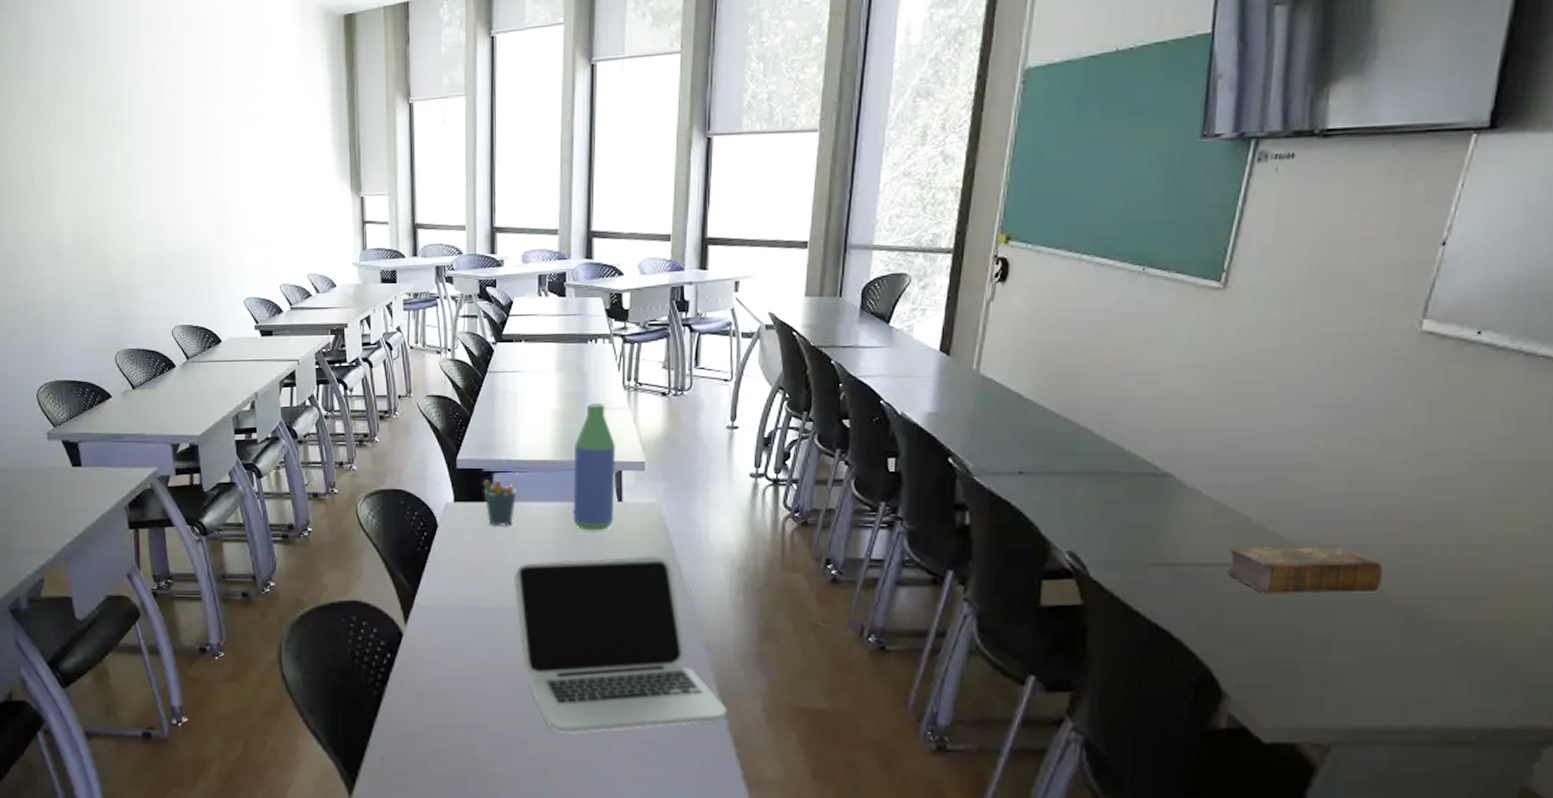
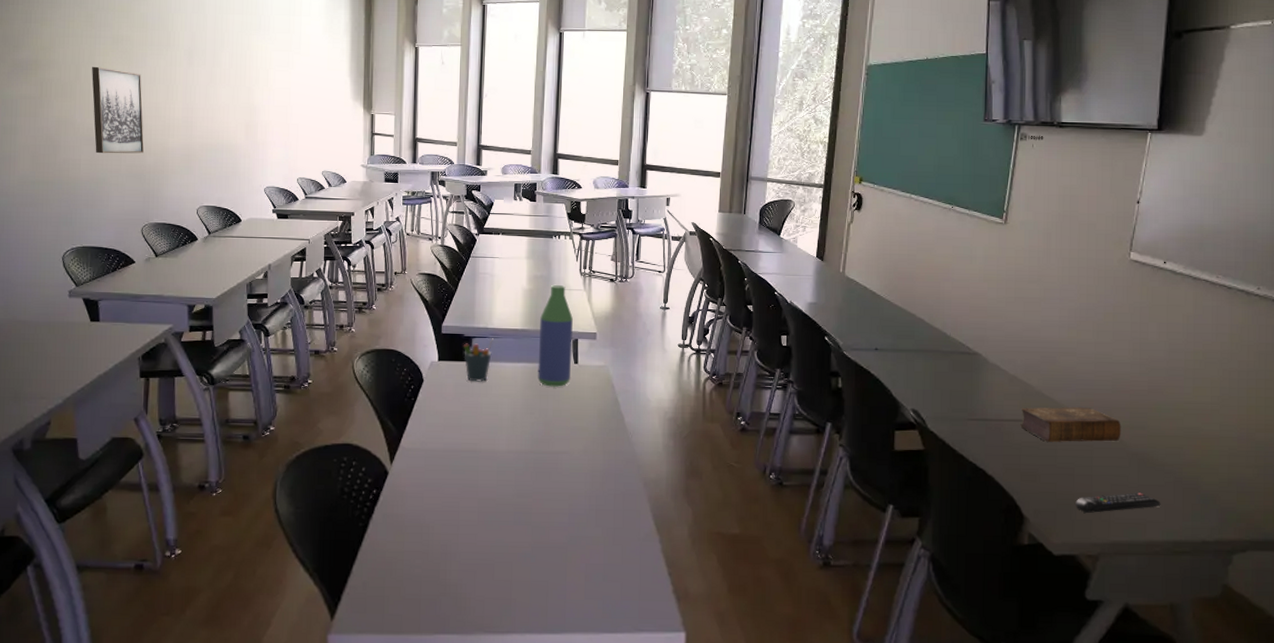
wall art: none [44,163,110,270] -> present [92,66,145,154]
laptop: present [514,556,727,733] -> none [487,408,661,558]
remote control: none [1301,661,1435,689] -> present [1075,492,1161,513]

